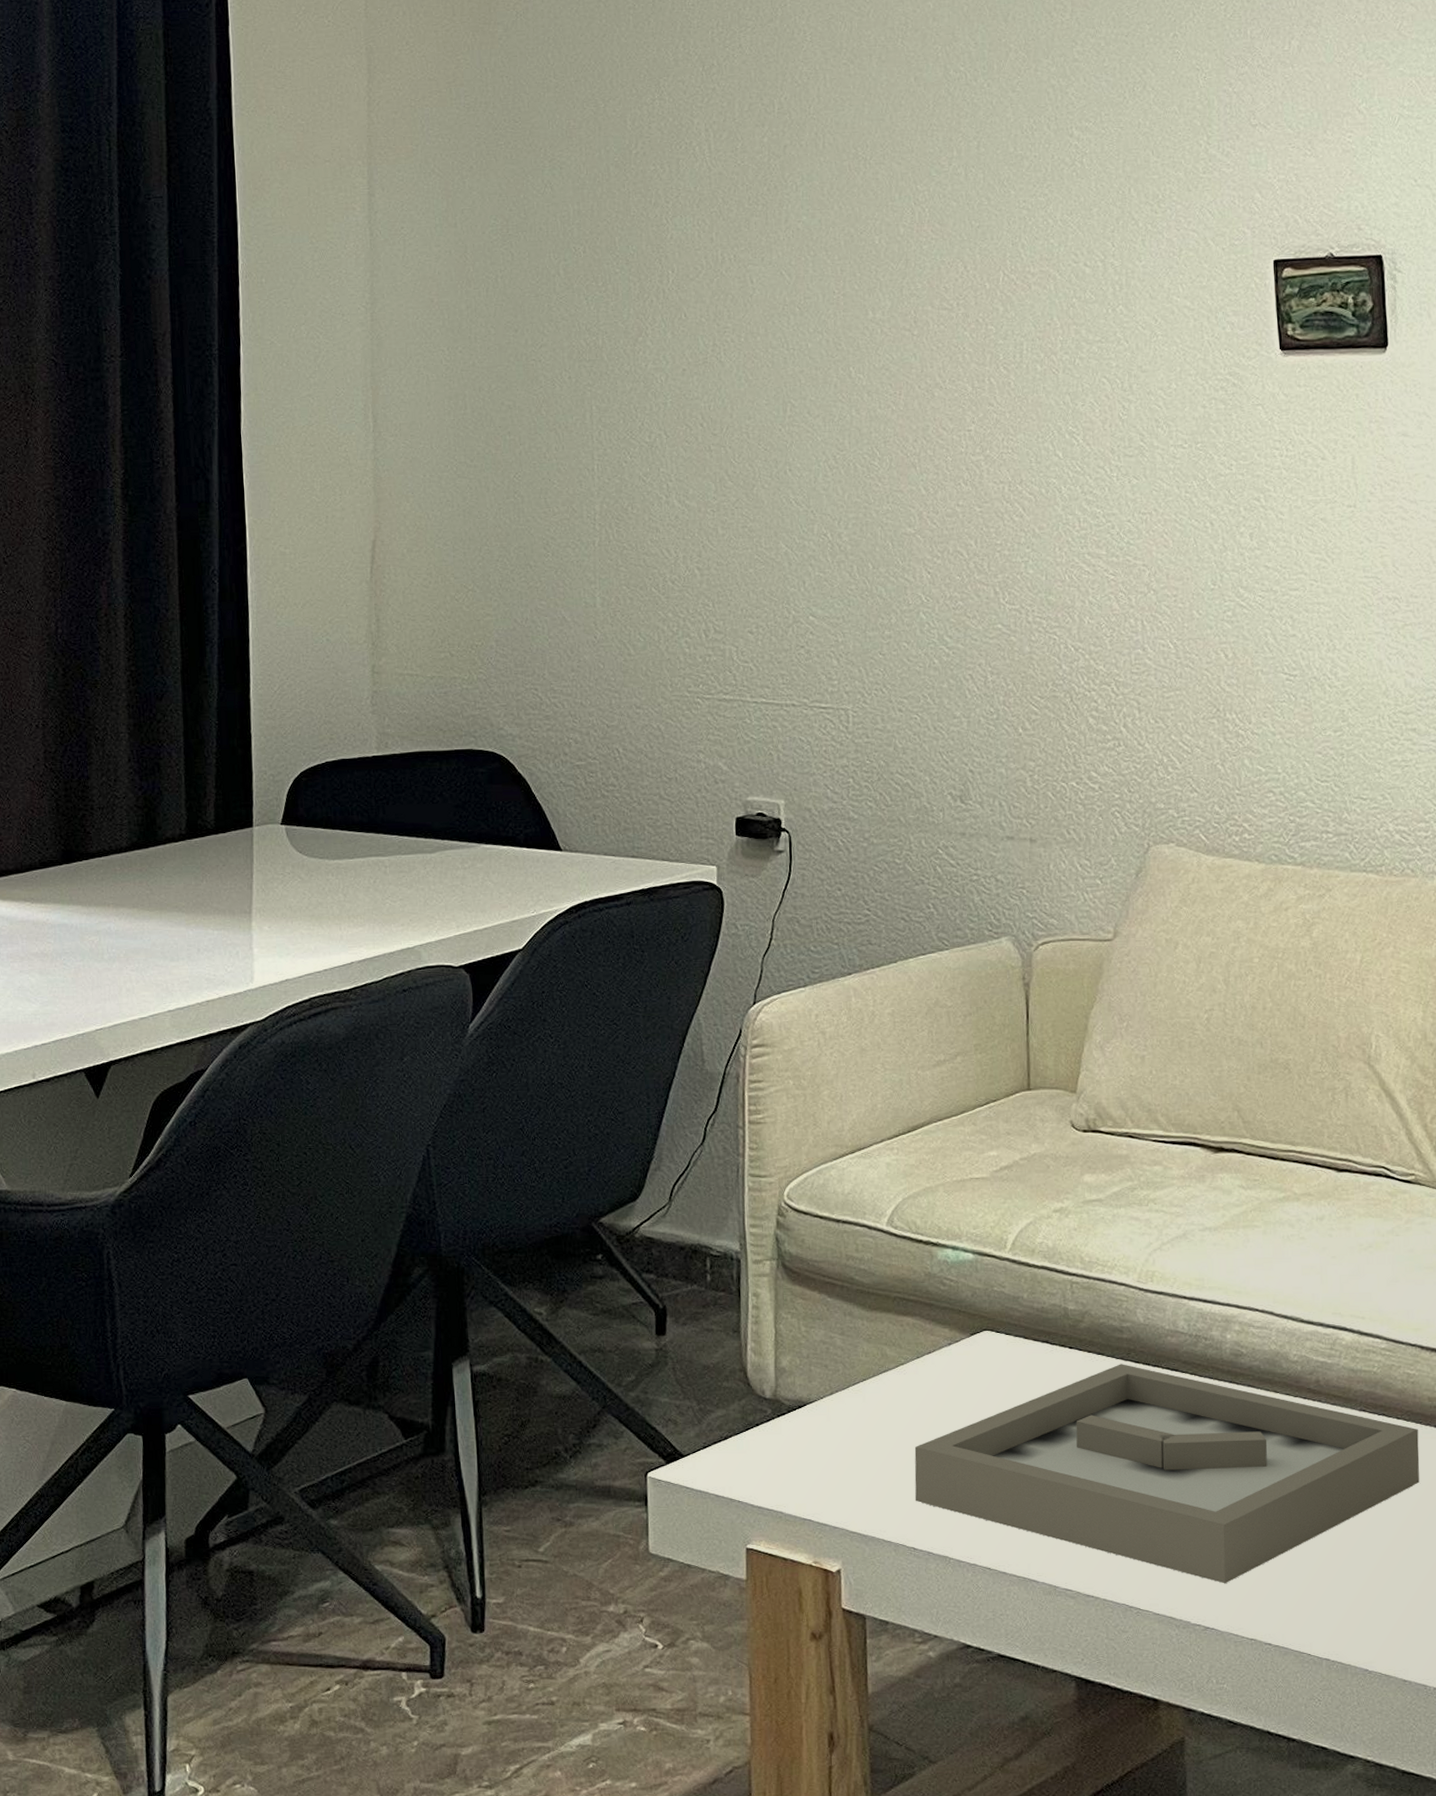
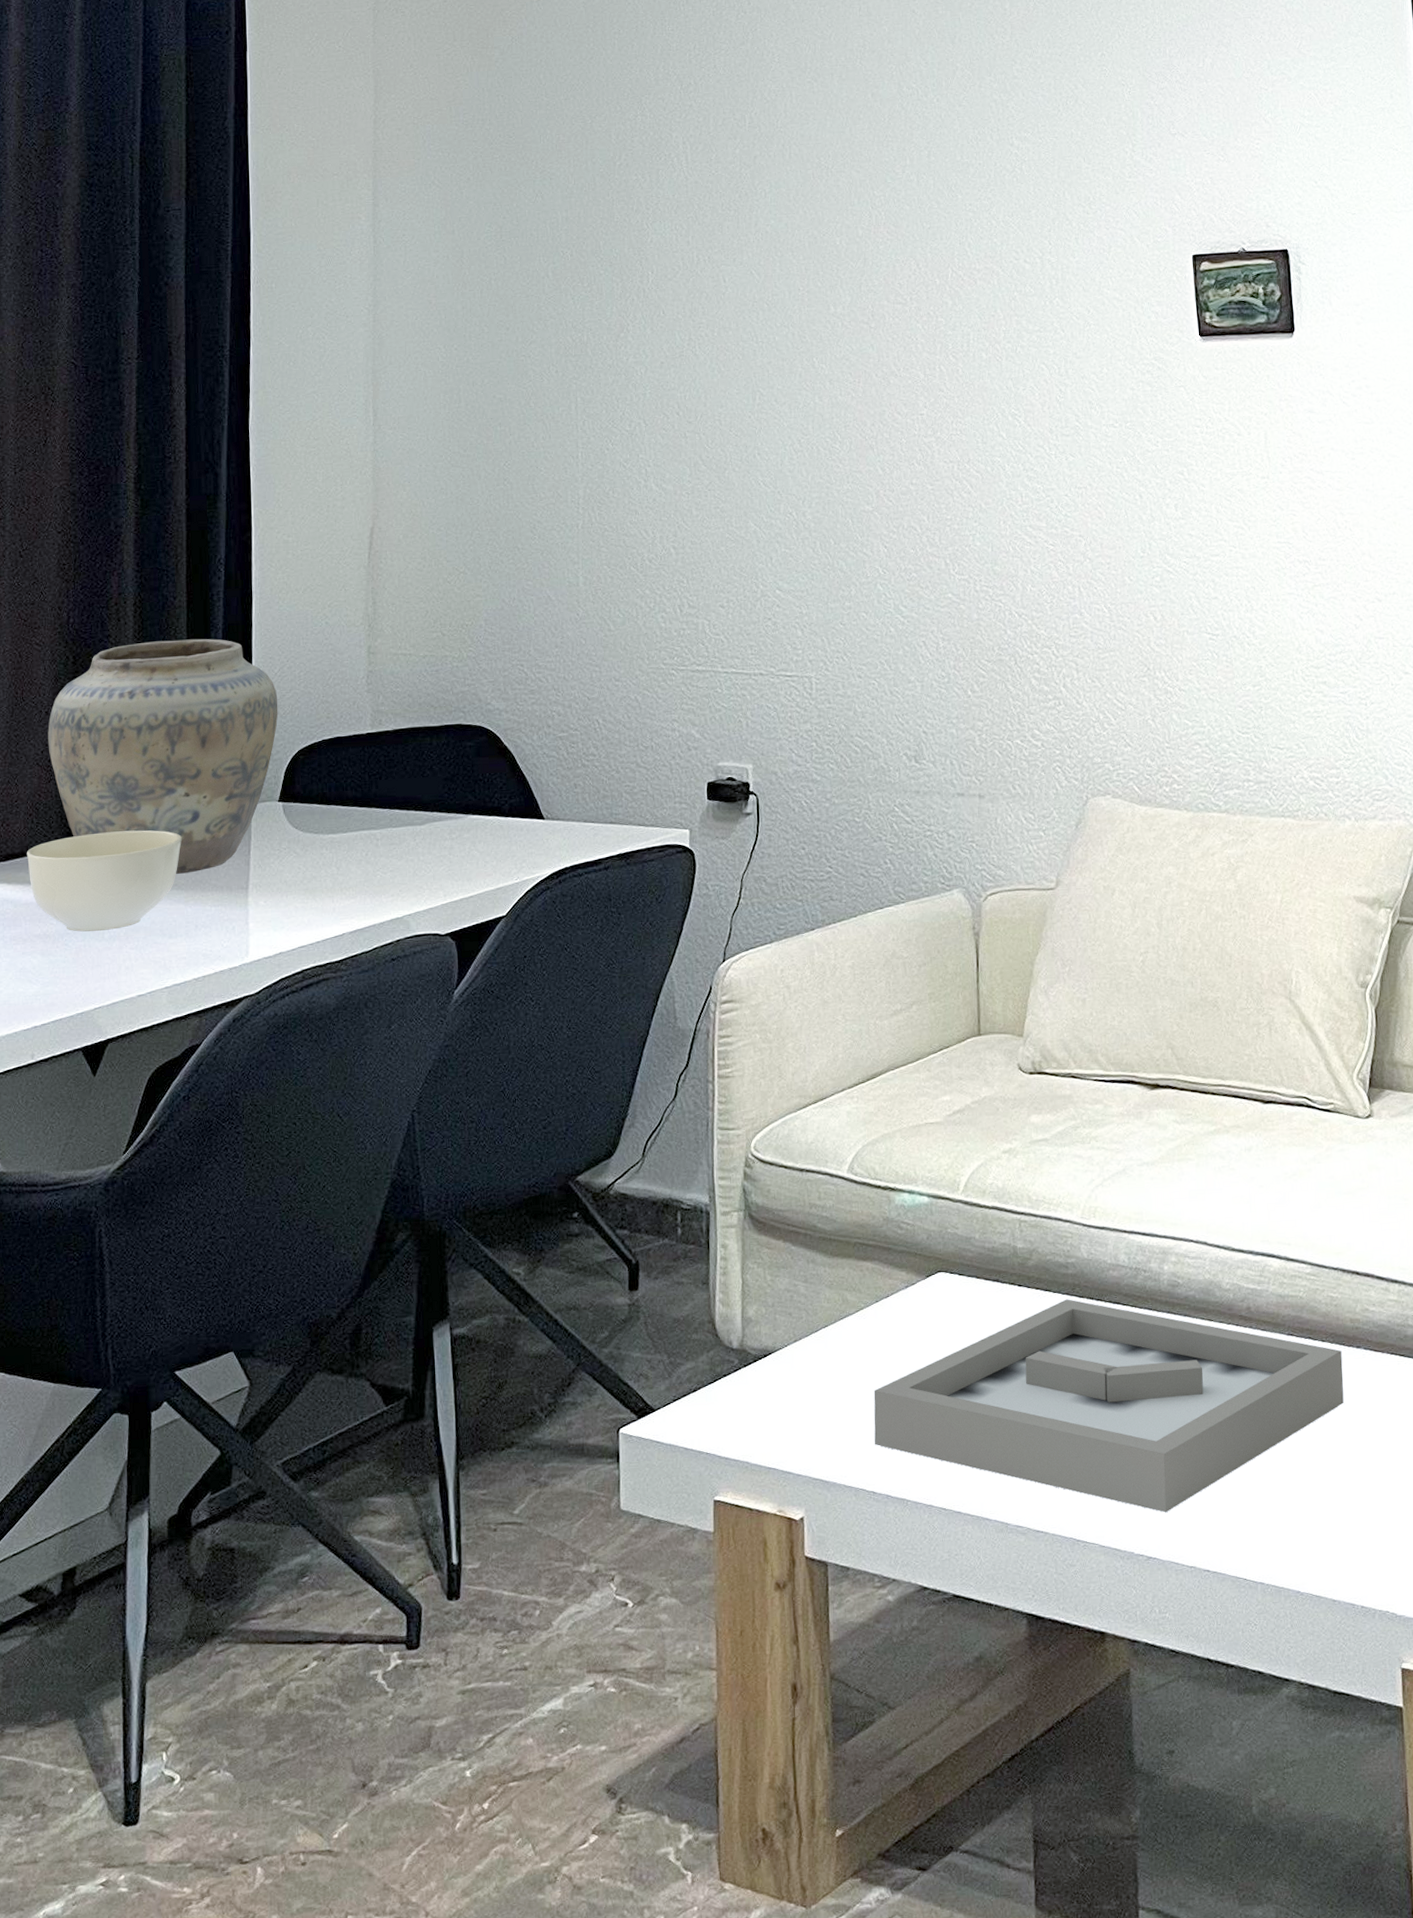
bowl: none [20,849,182,952] -> present [26,830,183,932]
vase: none [39,653,279,896] -> present [48,638,278,874]

